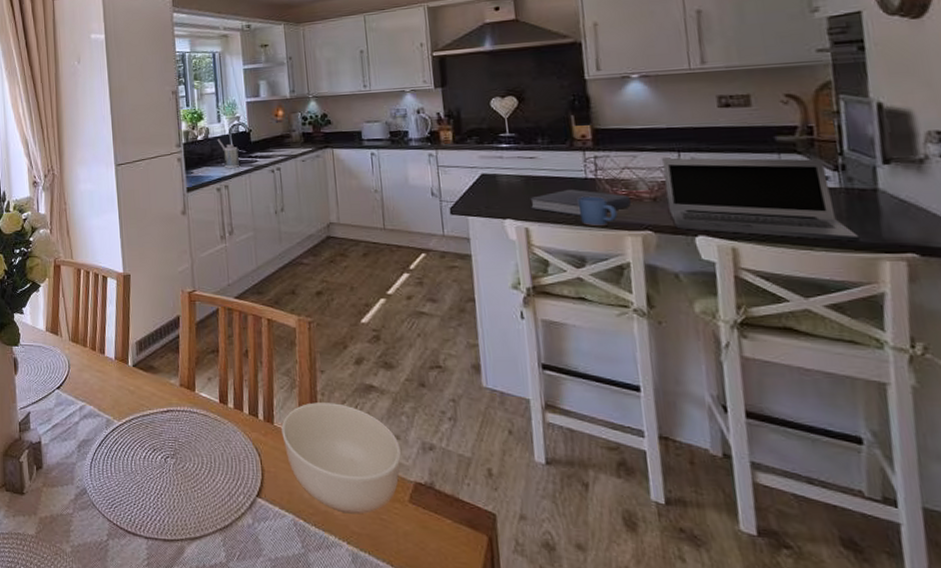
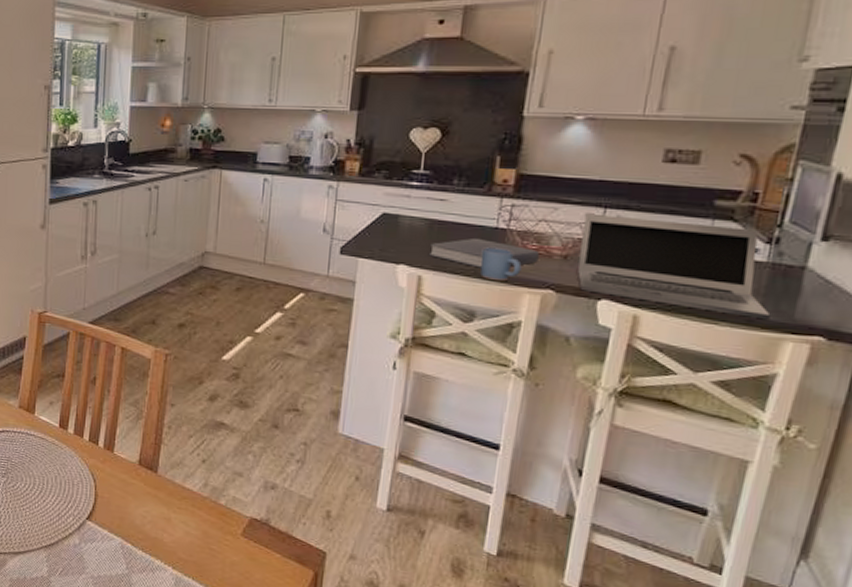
soap dispenser: present [217,139,239,169] -> none [90,147,113,183]
bowl: present [281,402,402,514] -> none [121,434,243,543]

